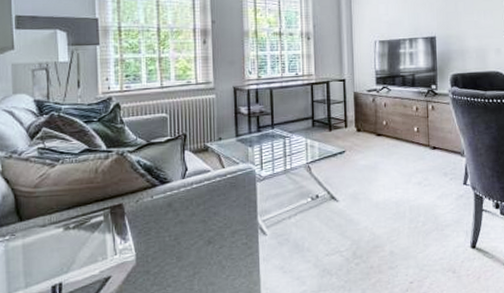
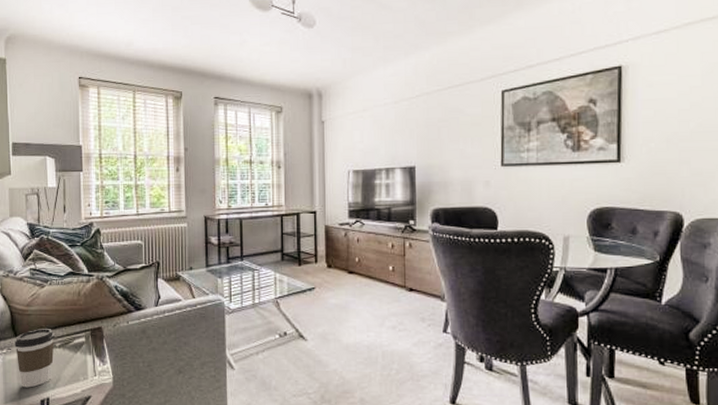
coffee cup: none [19,210,68,275] -> present [14,329,55,388]

